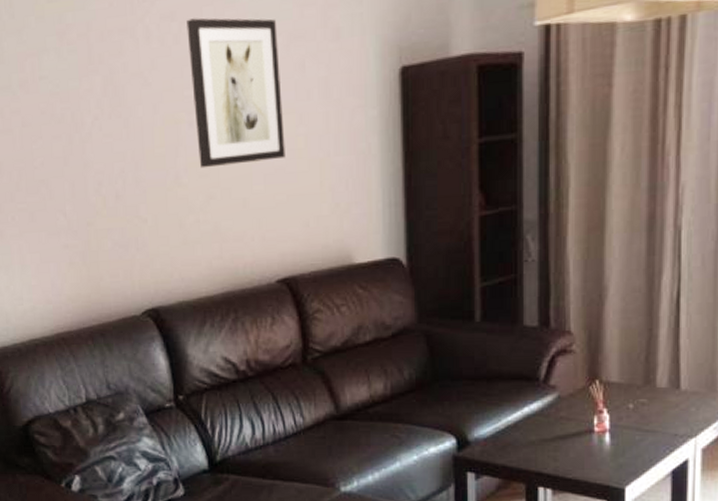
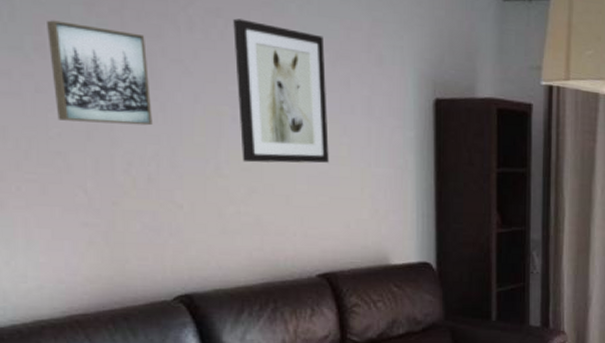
wall art: none [28,53,118,150] -> present [47,20,153,126]

